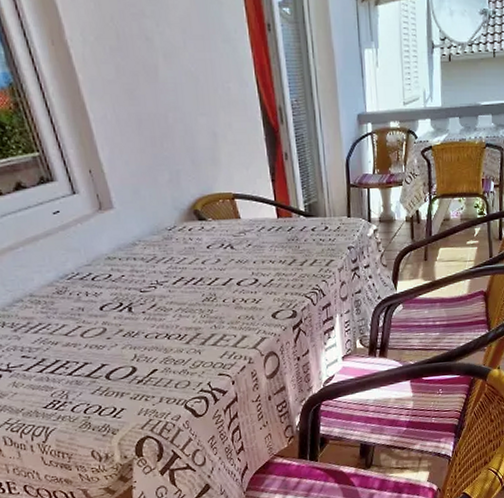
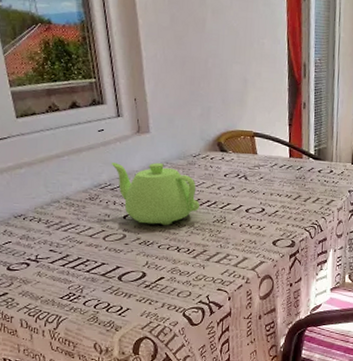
teapot: none [74,242,186,313] -> present [111,162,200,225]

